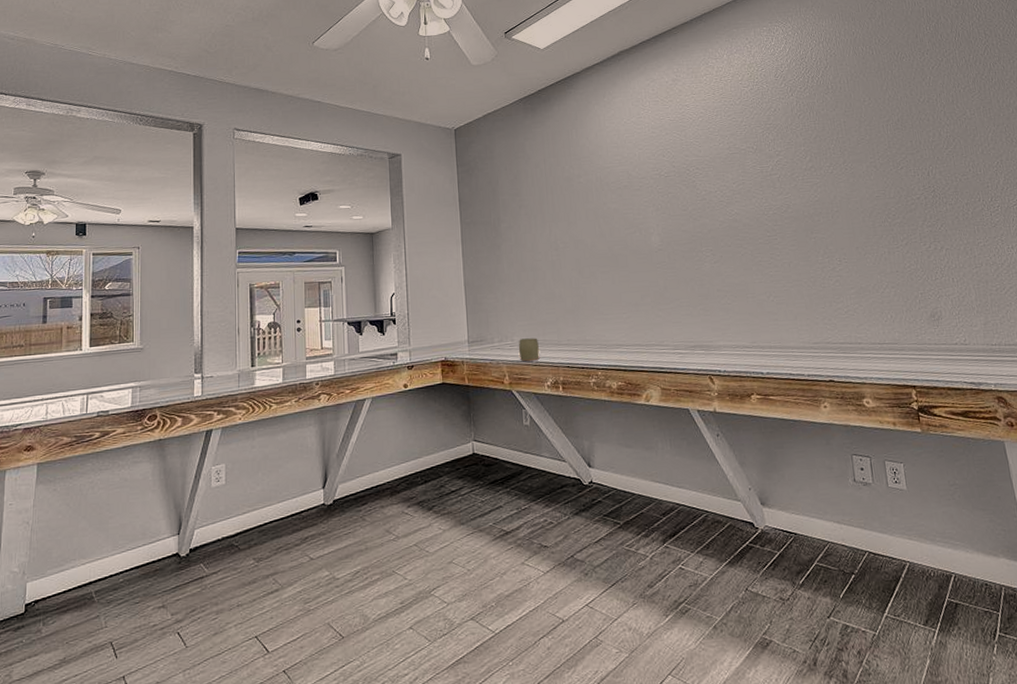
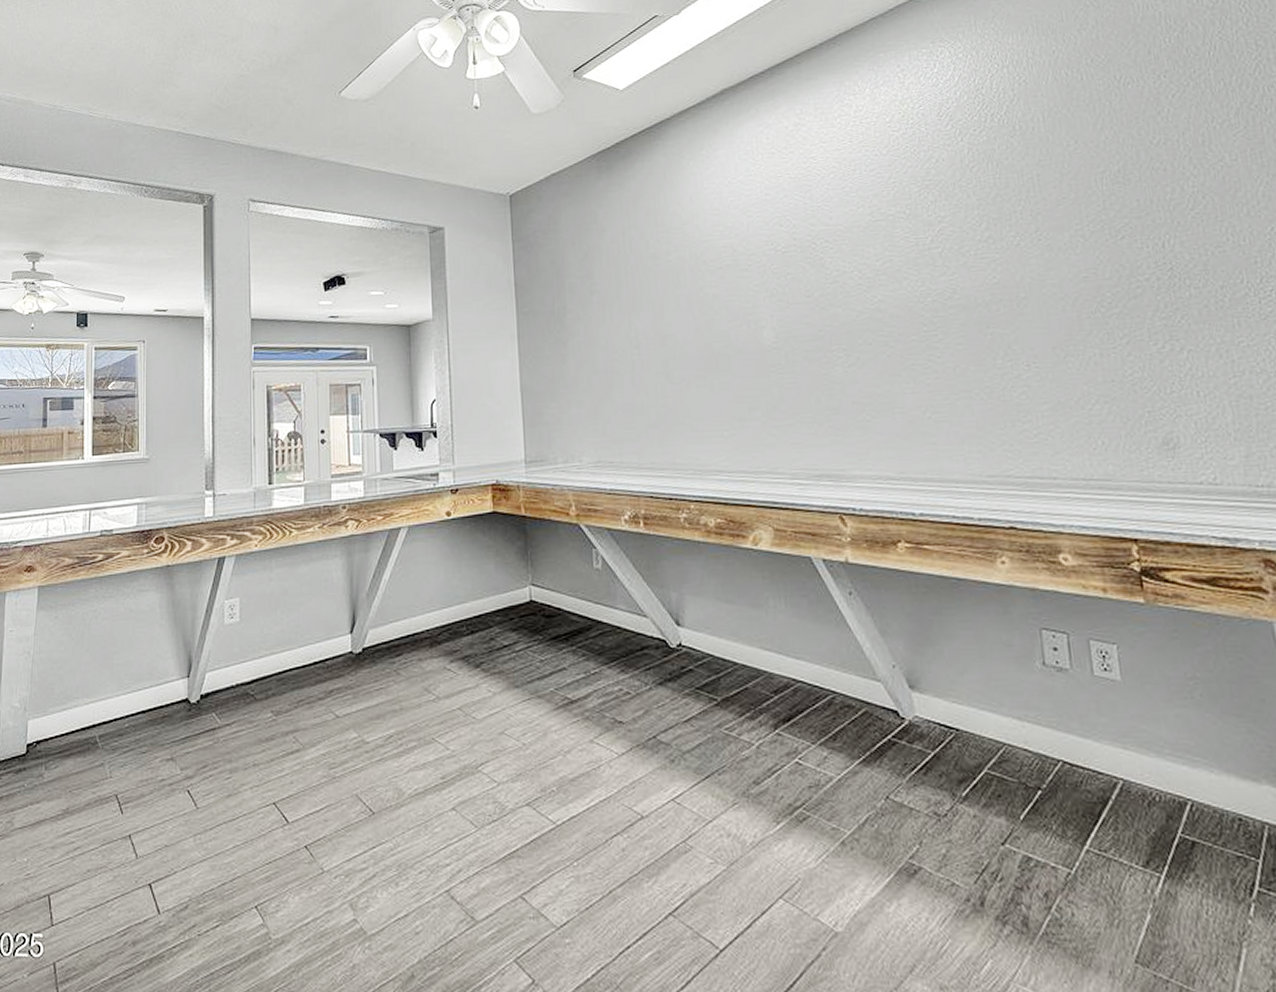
mug: present [518,338,539,362] -> none [587,459,615,489]

